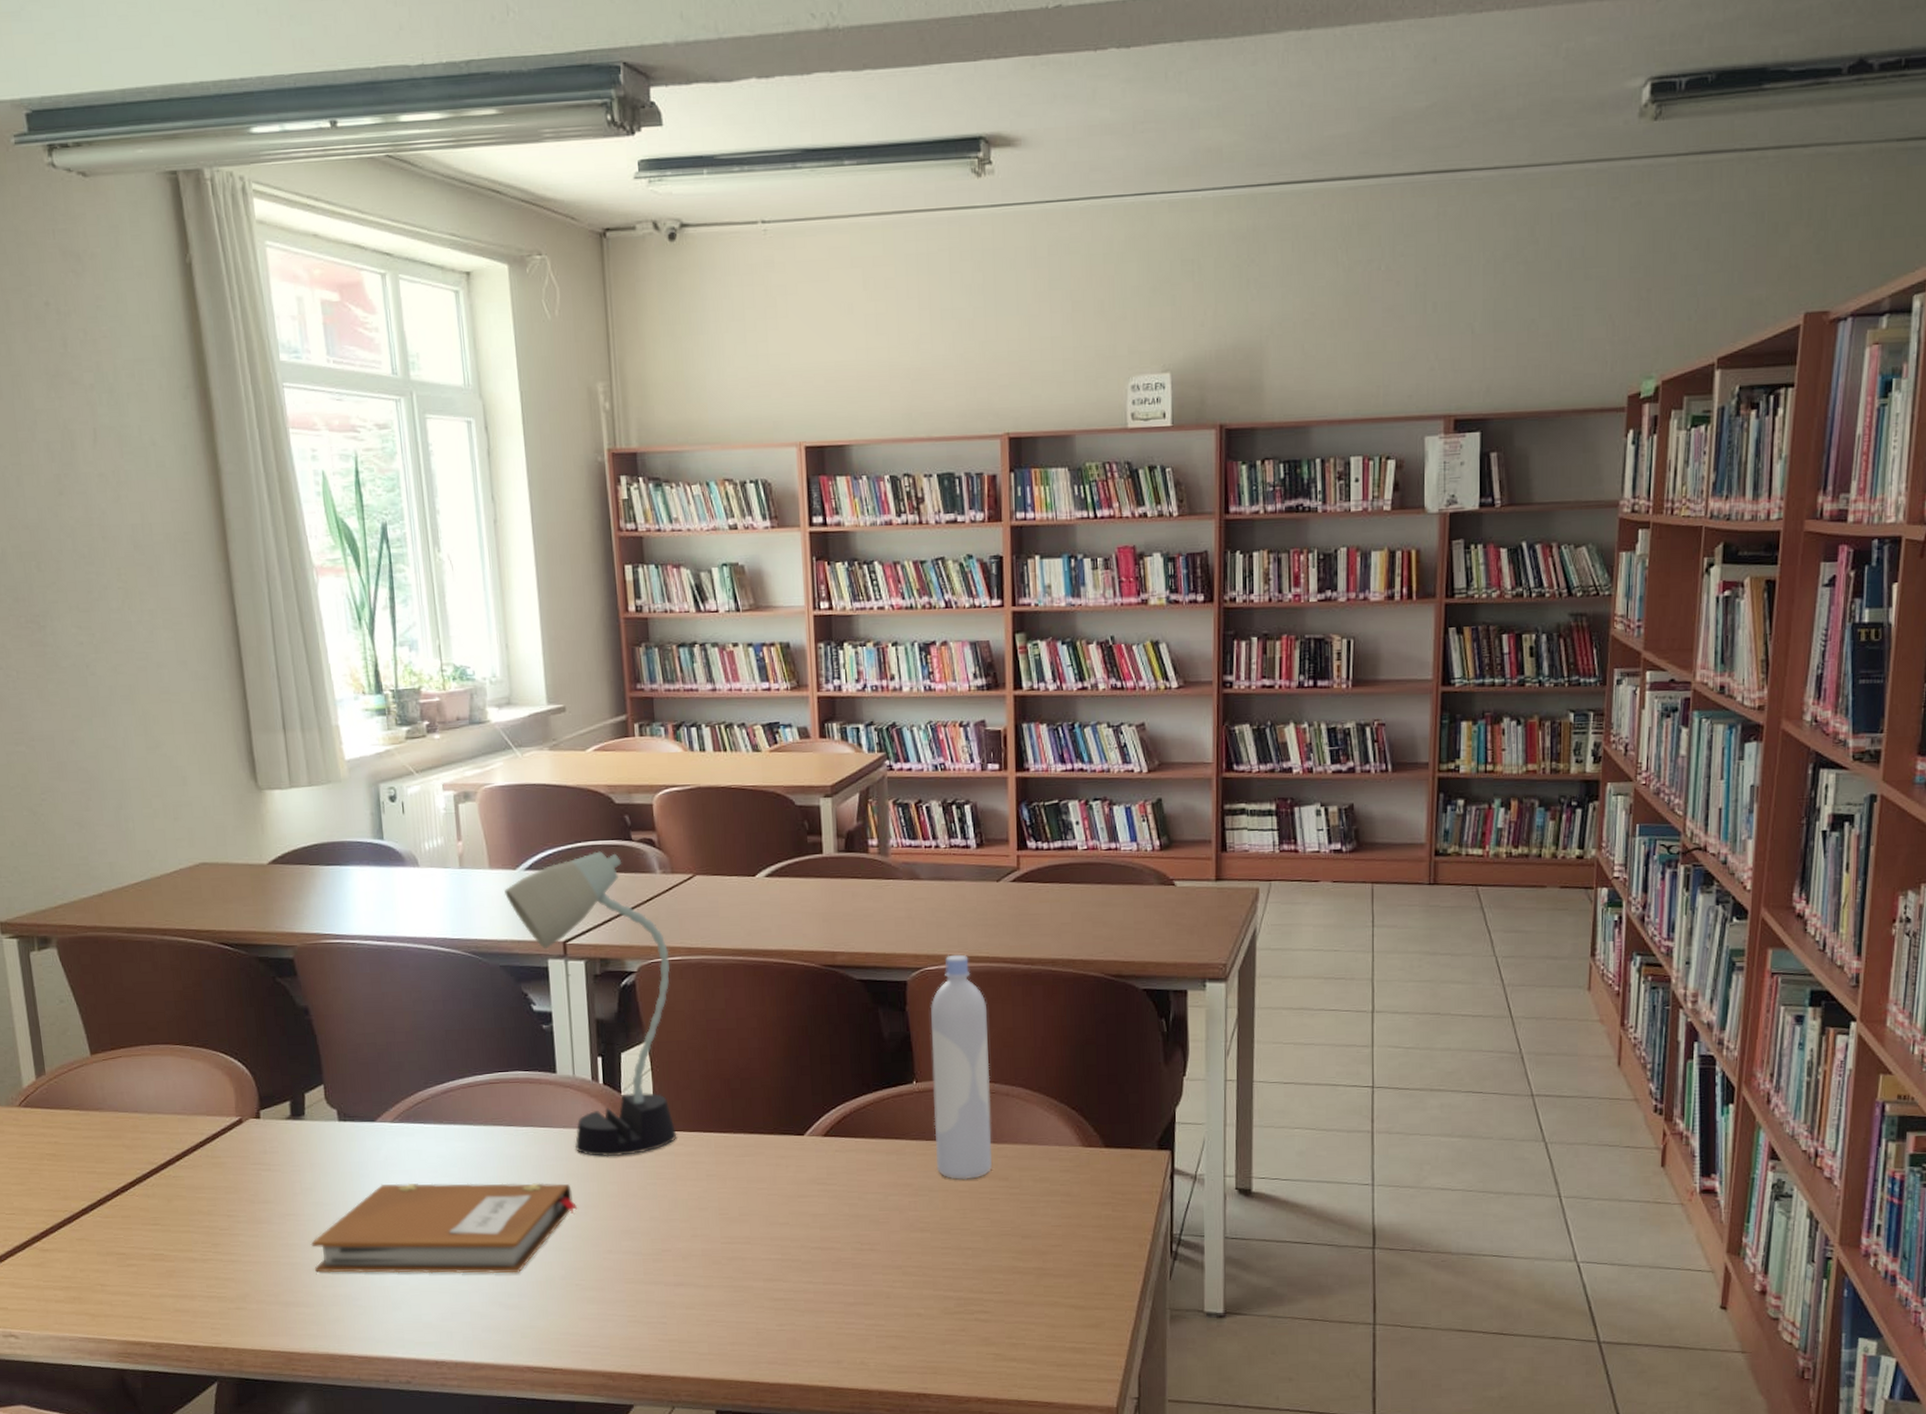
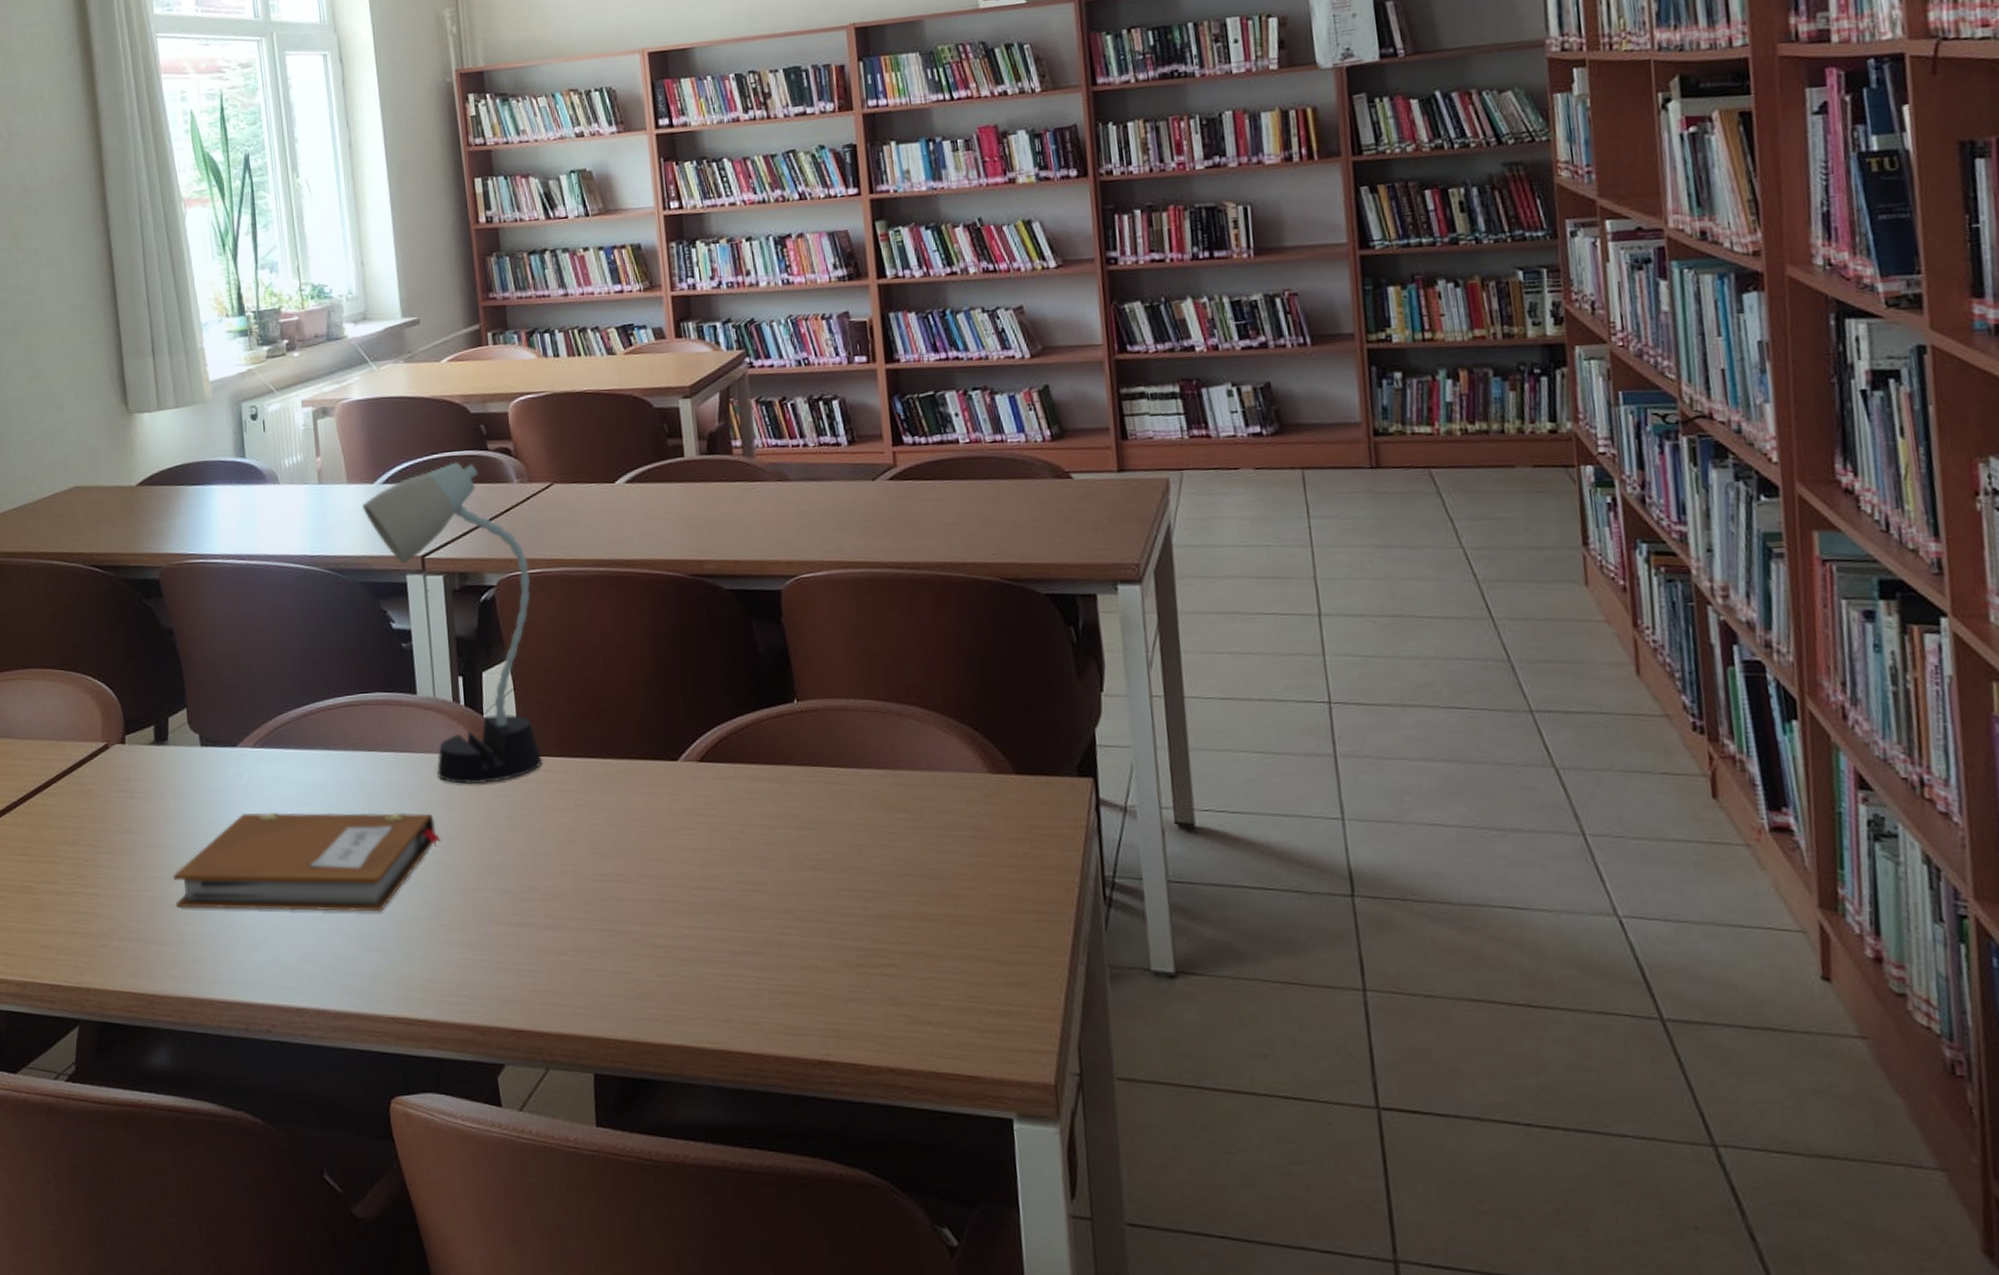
bottle: present [930,954,992,1180] -> none [808,560,888,812]

